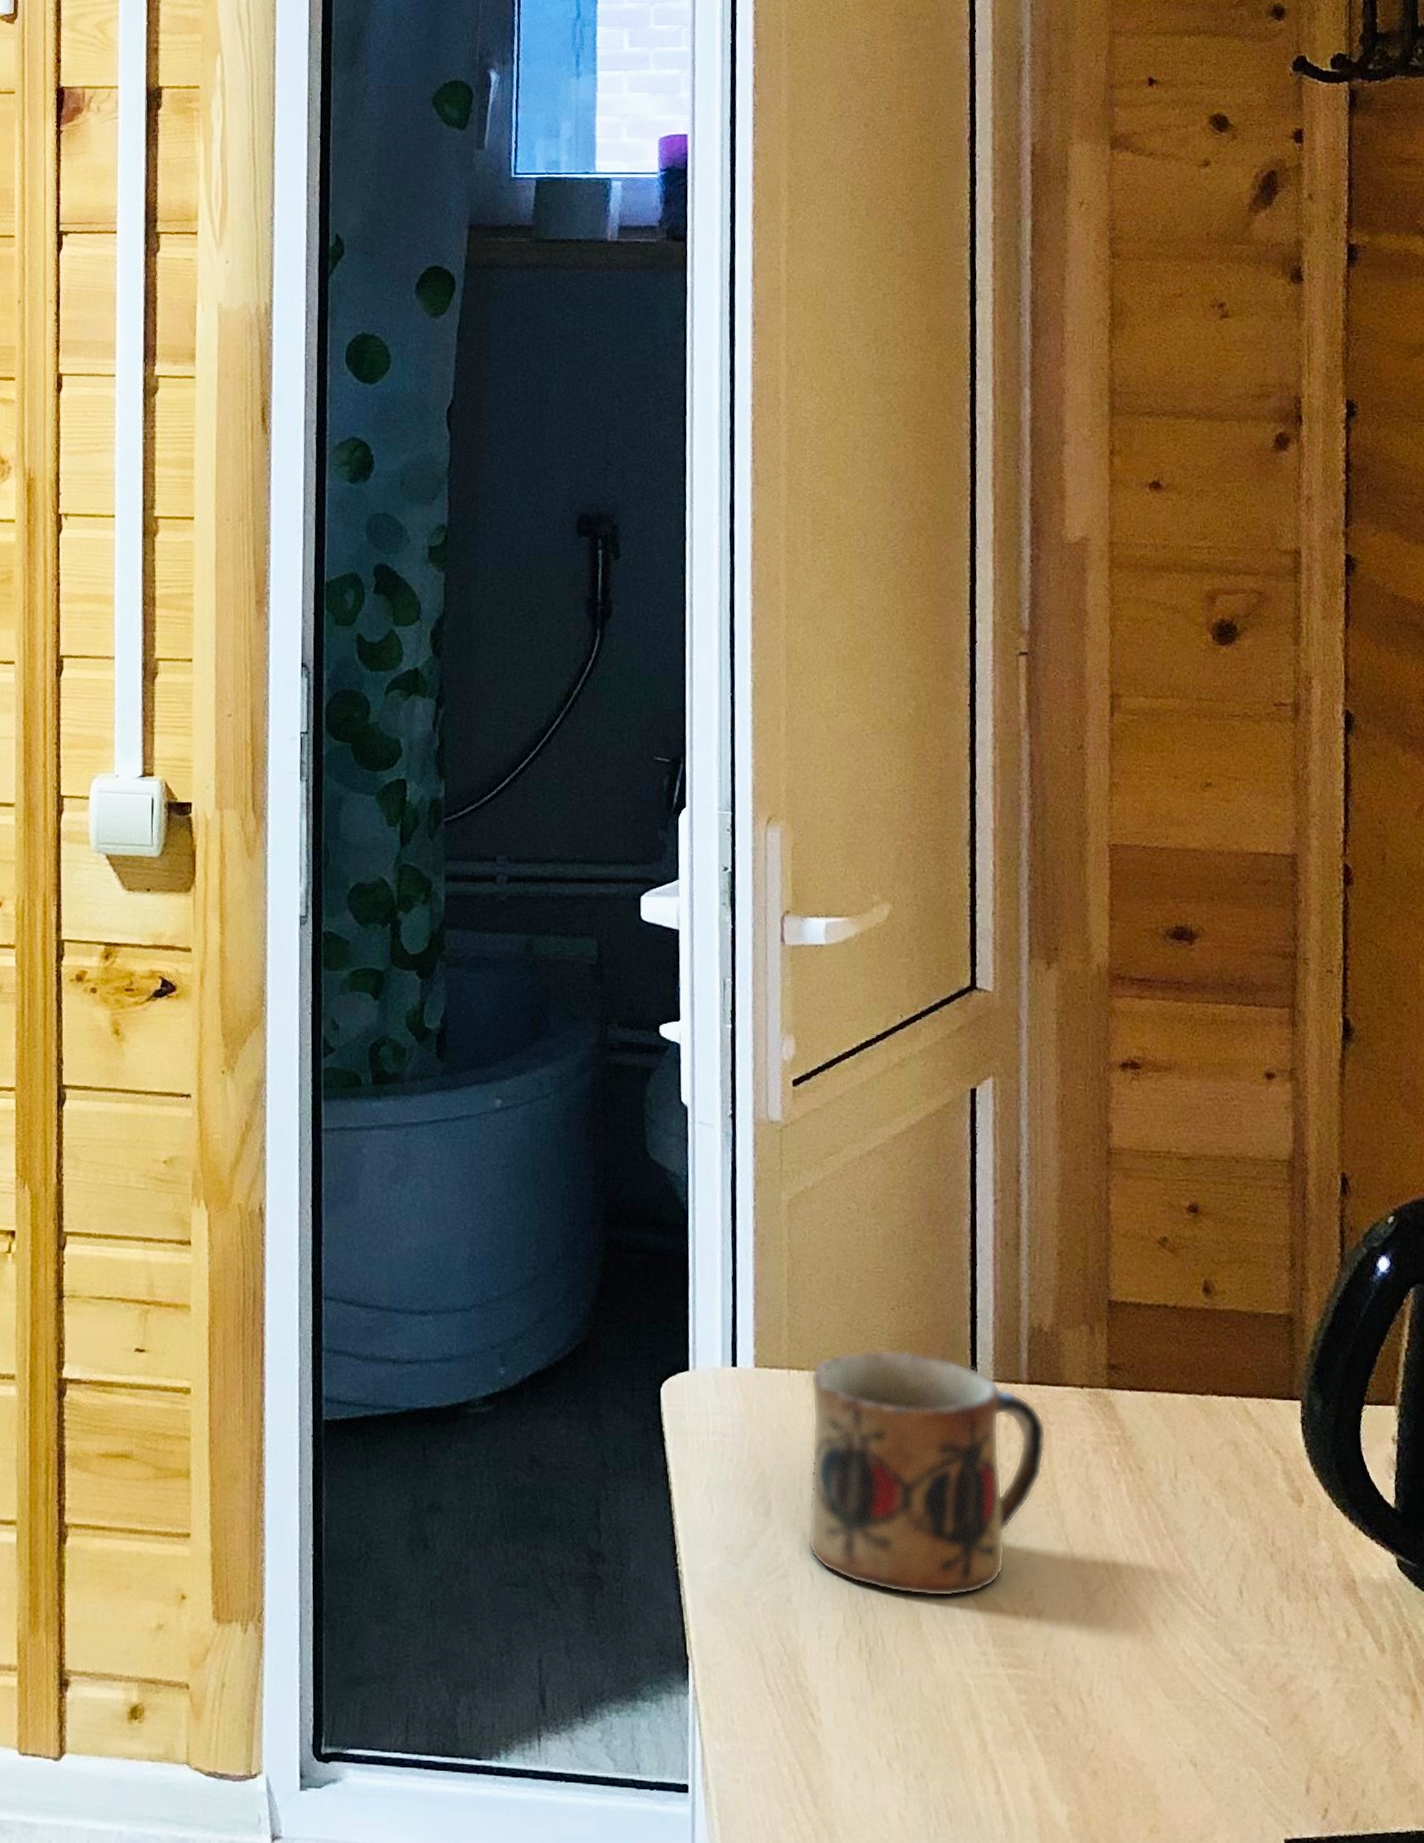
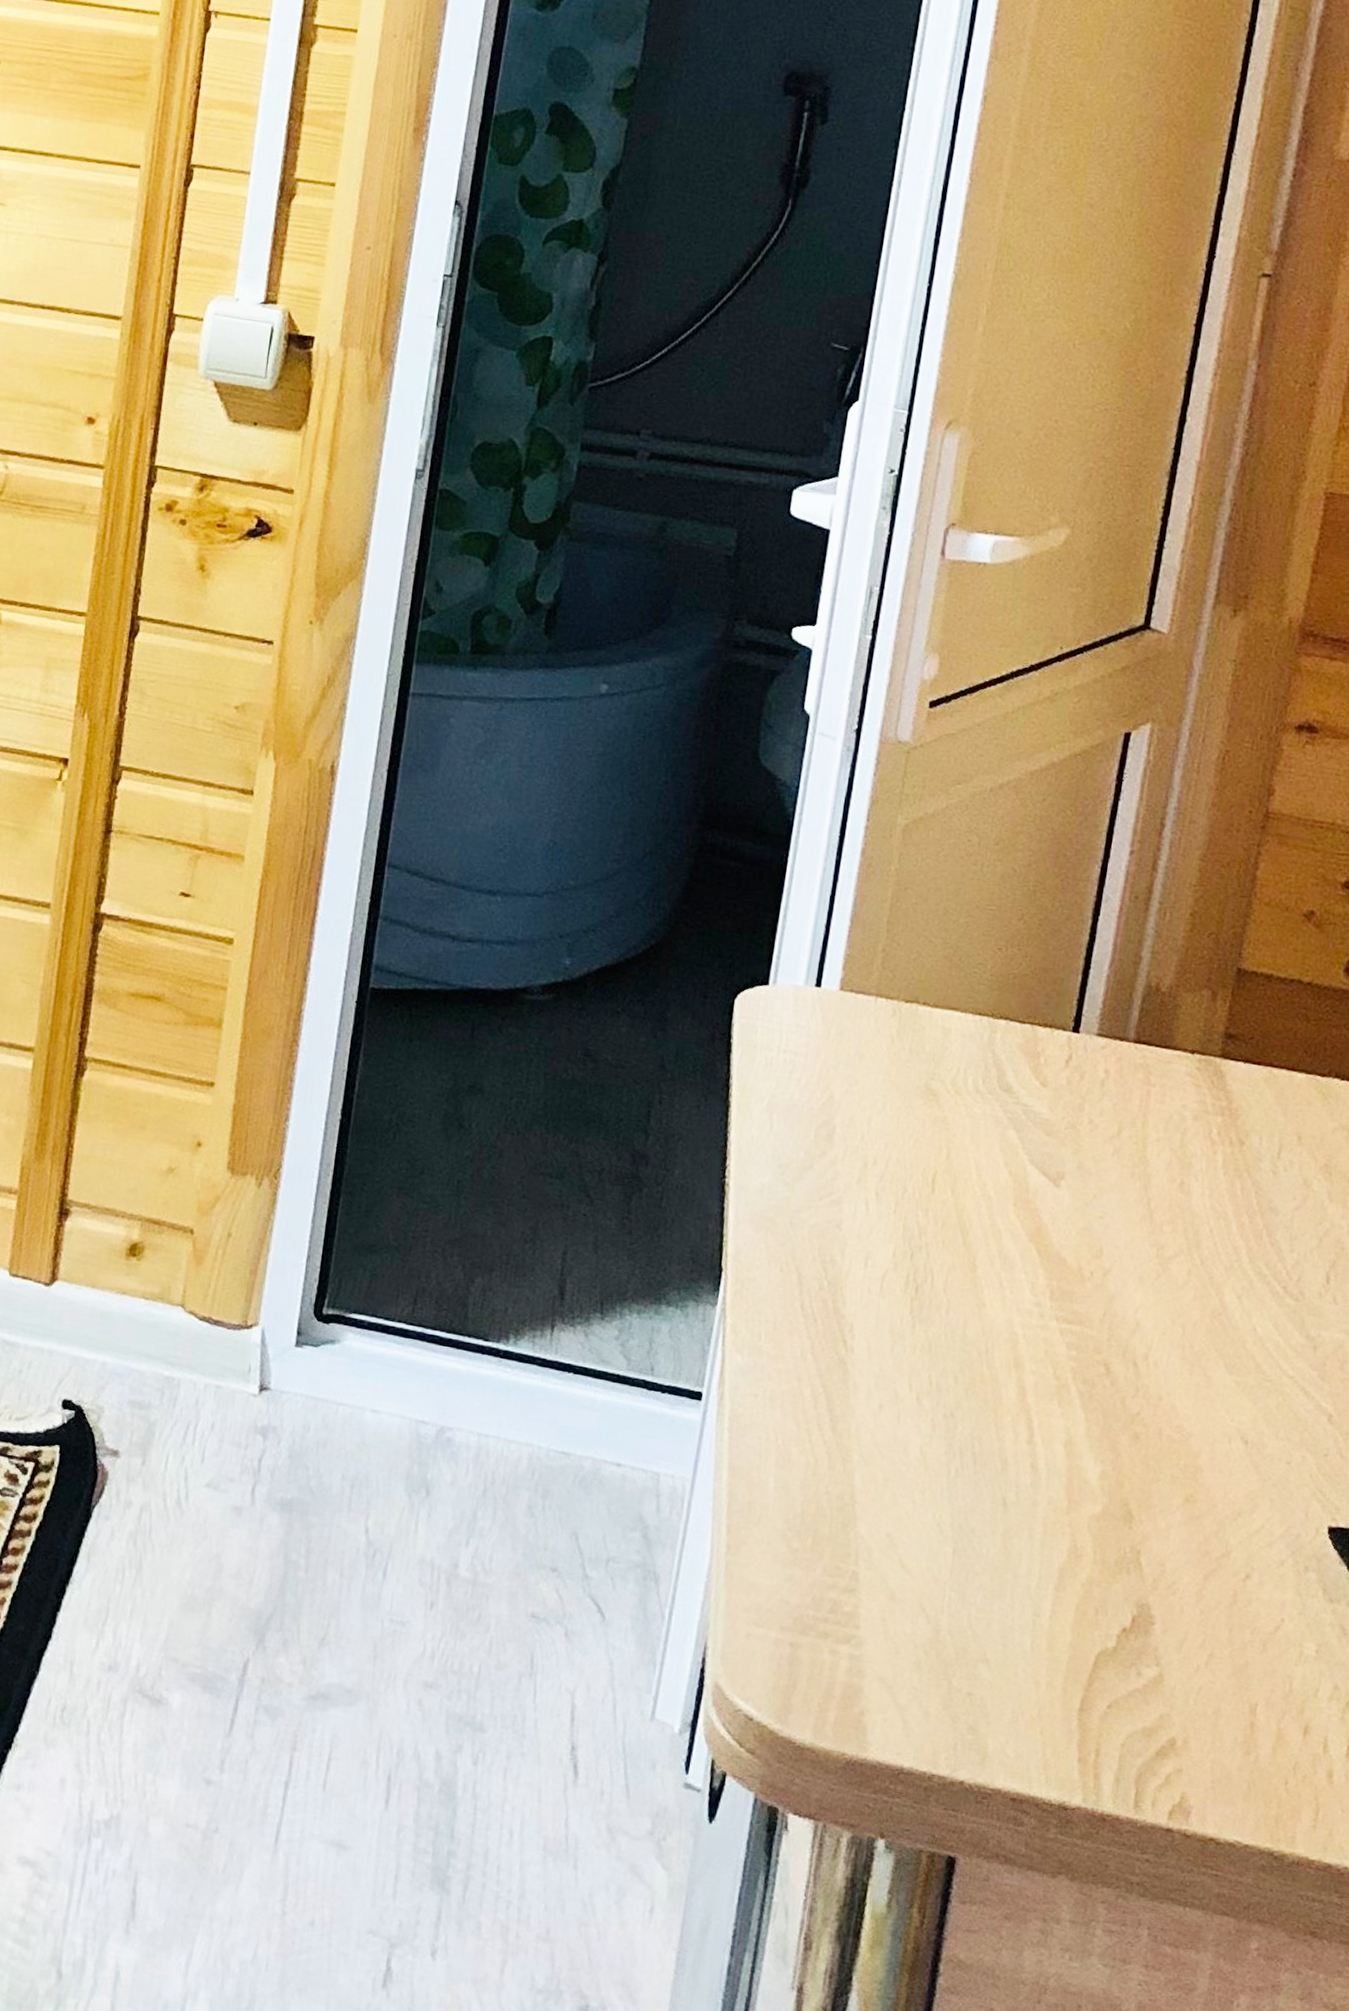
mug: present [808,1350,1047,1597] -> none [868,987,1146,1245]

